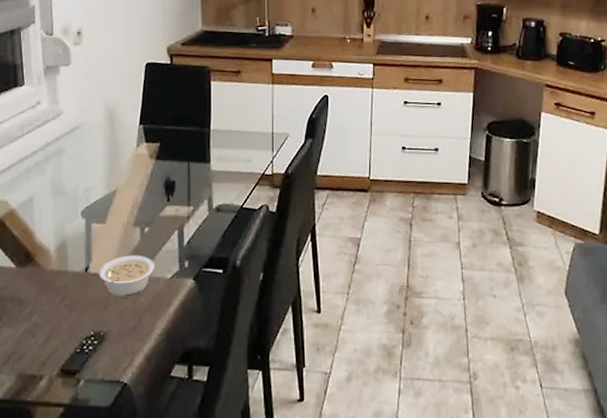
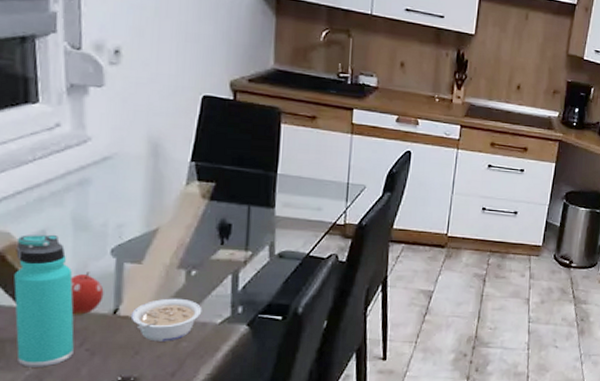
thermos bottle: none [11,200,57,323] -> present [14,234,74,368]
fruit: none [52,233,77,274] -> present [70,272,104,315]

